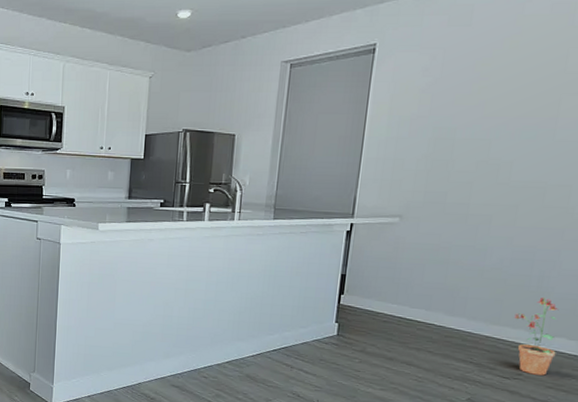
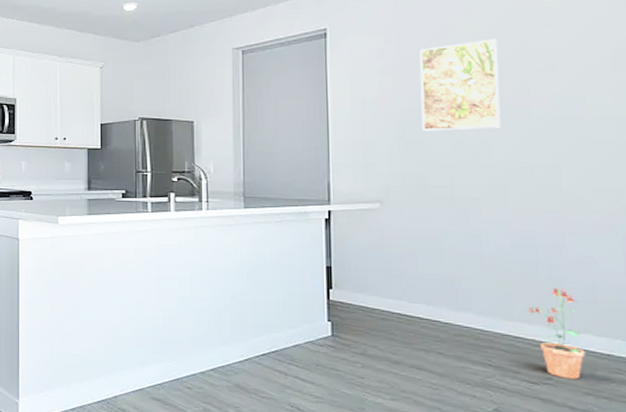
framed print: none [451,59,539,150] -> present [419,38,501,131]

